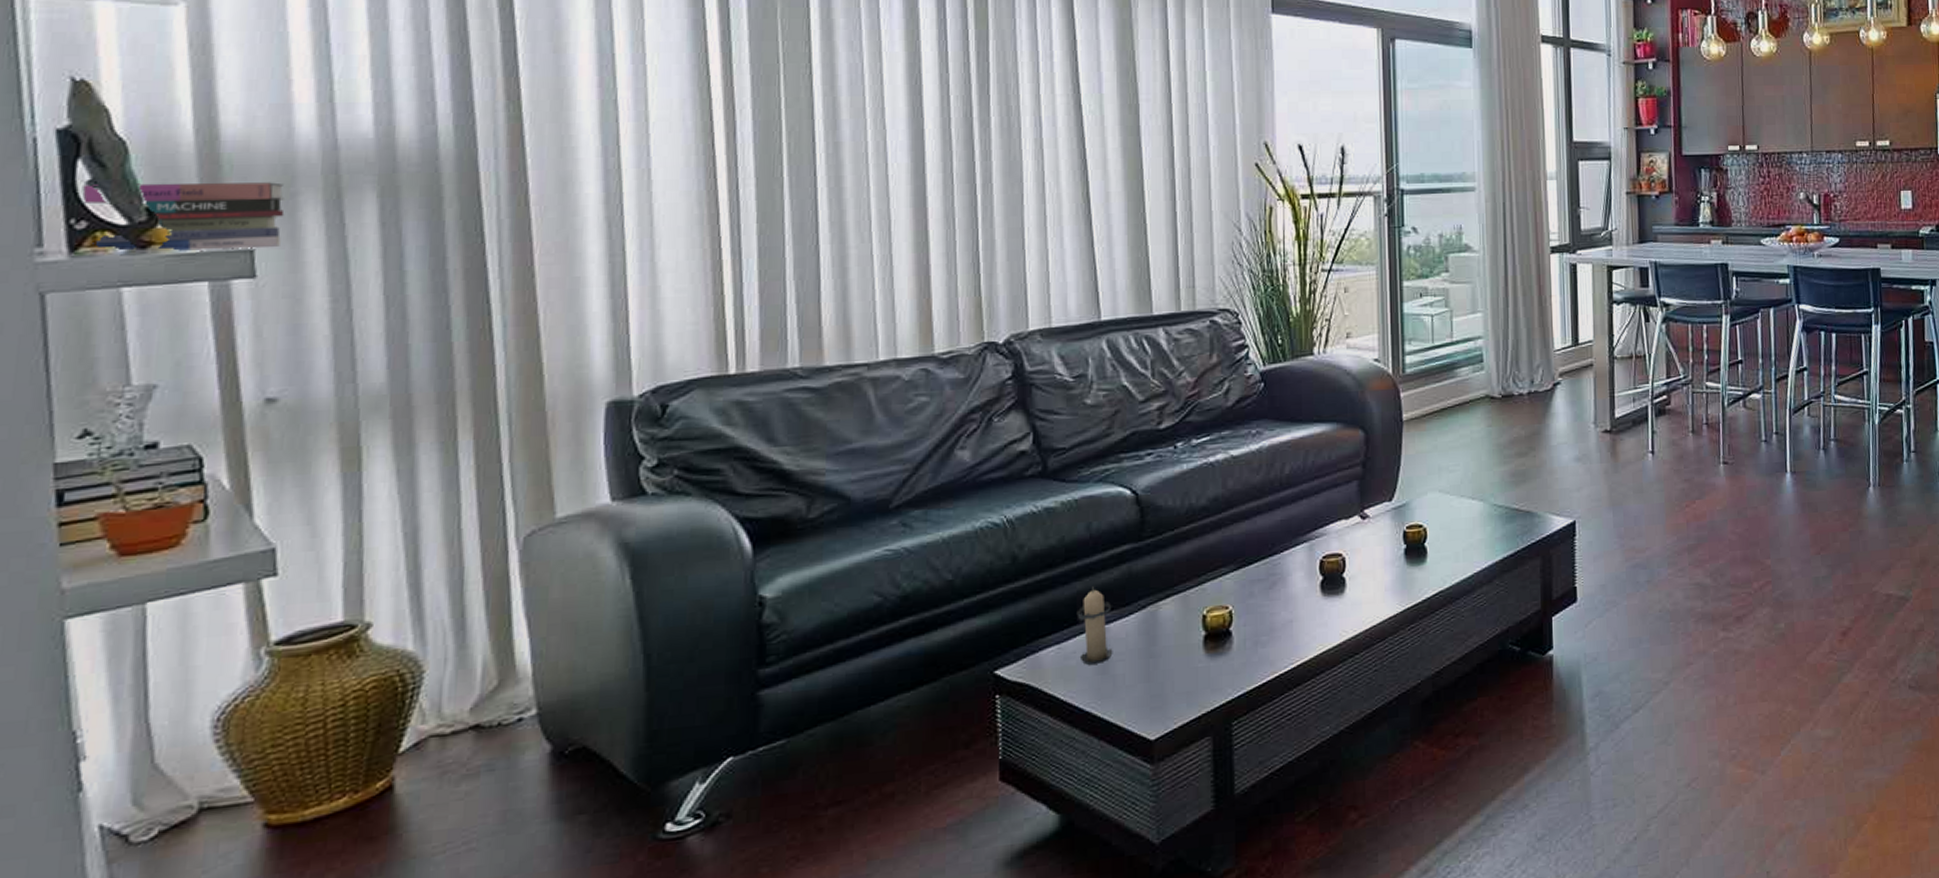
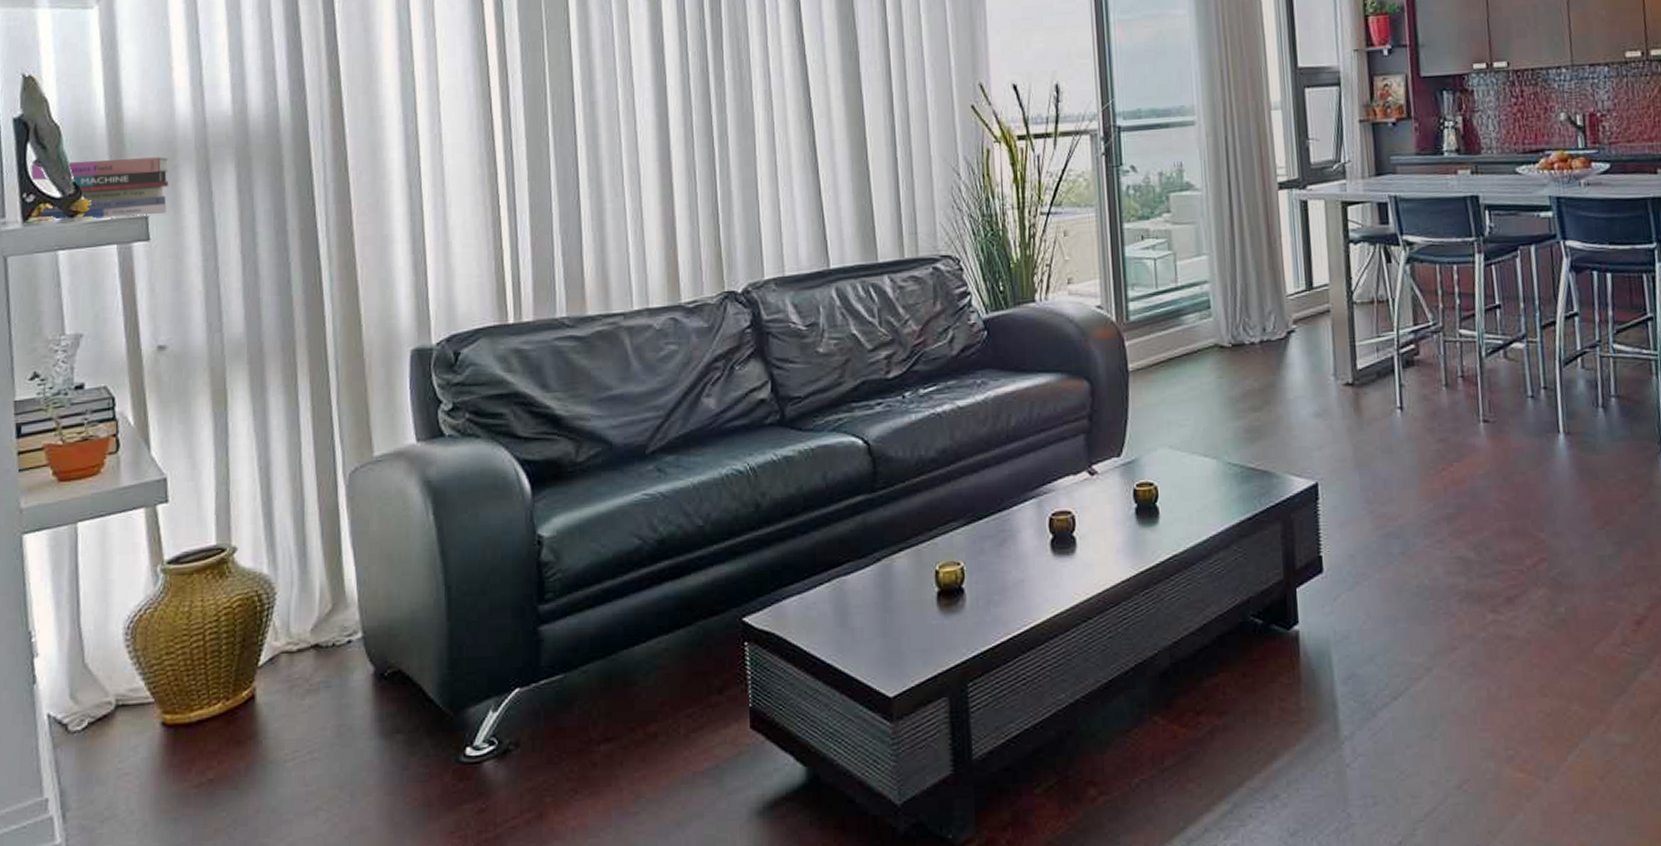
candle: present [1076,585,1113,665] -> none [816,535,851,616]

